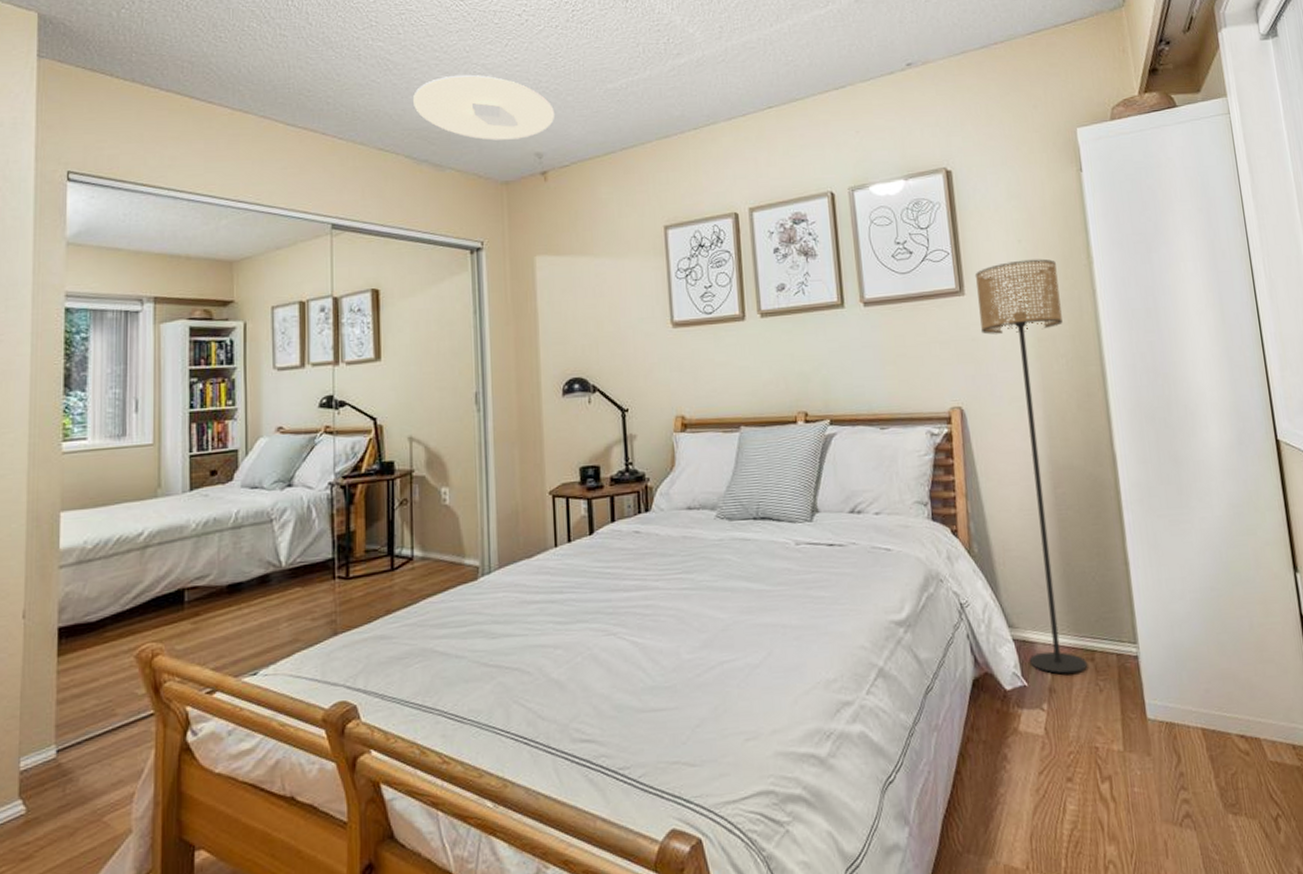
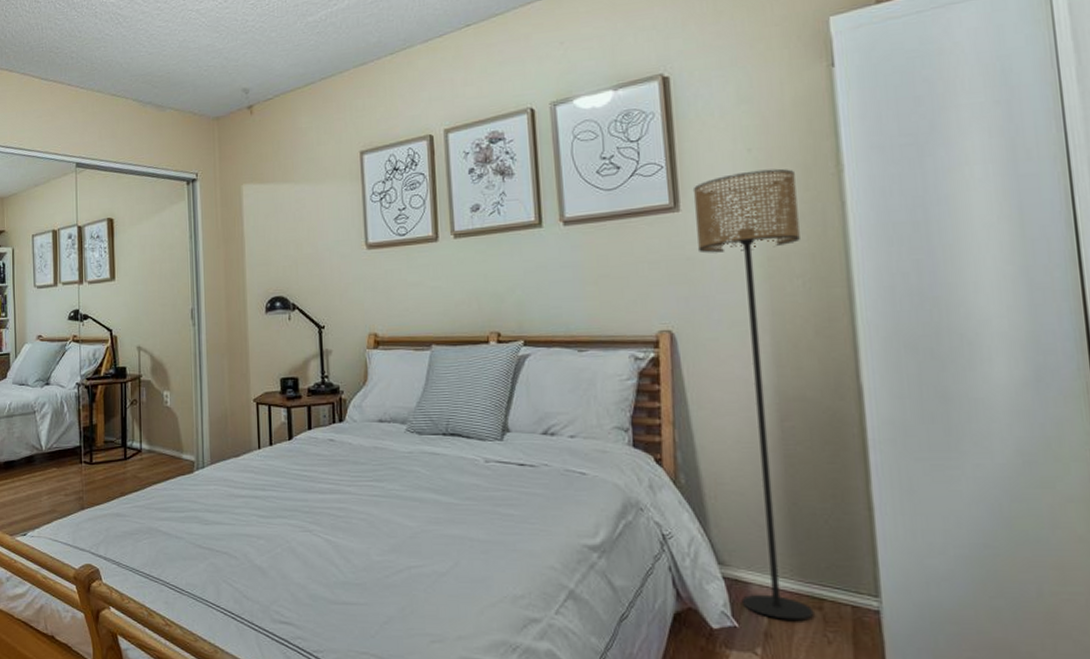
ceiling light: present [413,74,555,141] -> none [139,20,260,80]

